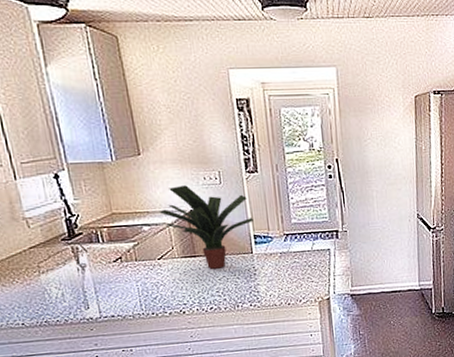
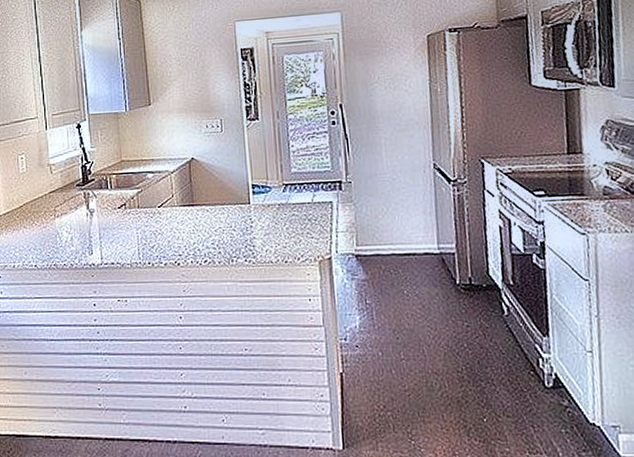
potted plant: present [159,185,254,269] -> none [162,133,252,219]

